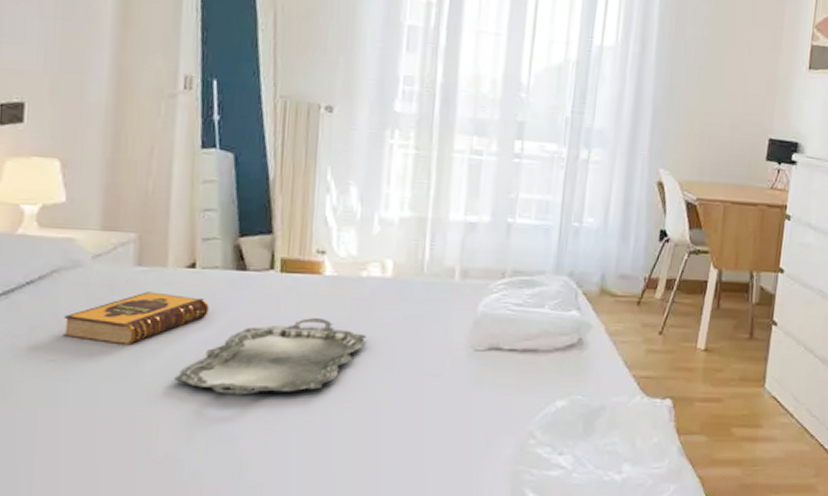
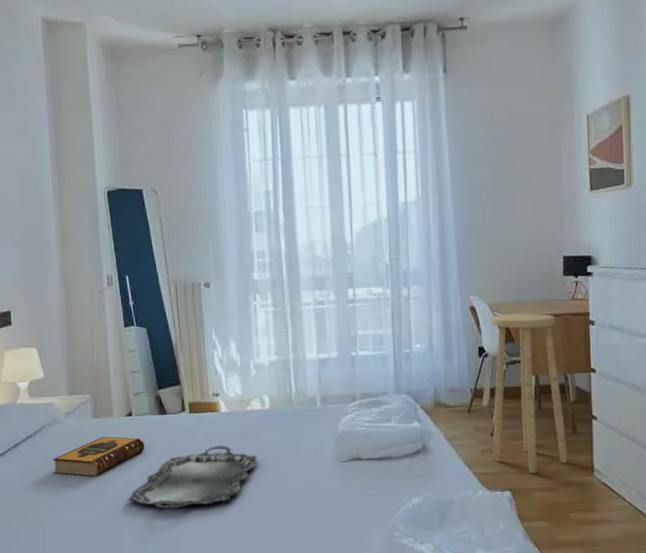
stool: none [658,195,750,381] -> present [491,313,568,474]

